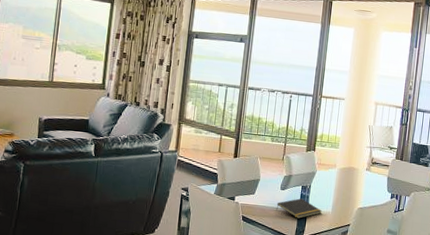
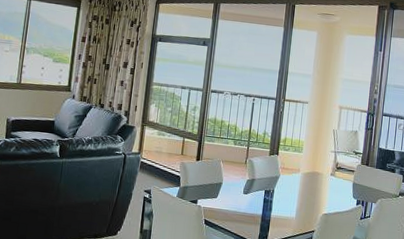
notepad: present [276,198,322,219] -> none [238,203,286,224]

